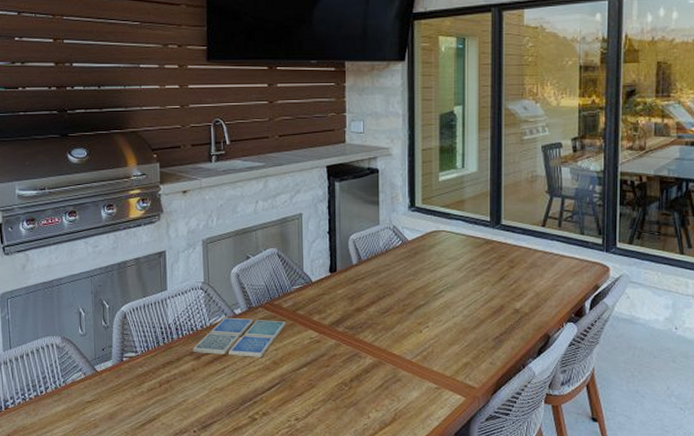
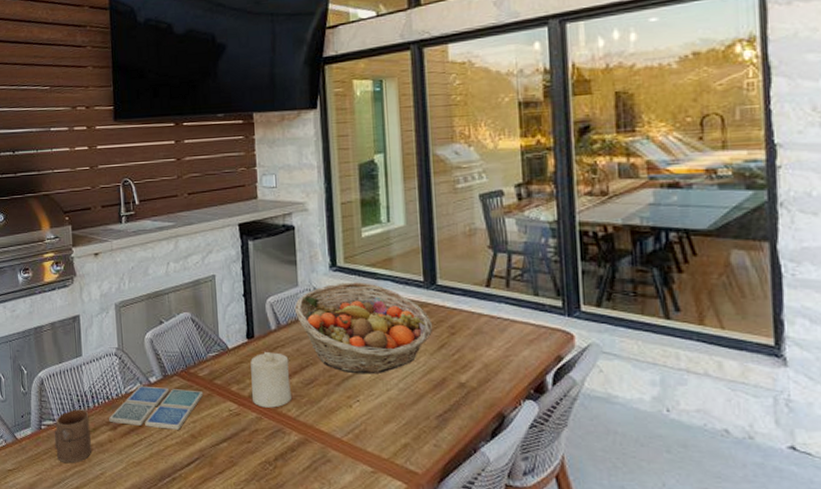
cup: none [136,341,174,393] -> present [54,409,91,464]
candle: none [331,283,368,335] -> present [250,351,291,408]
fruit basket: none [374,222,495,303] -> present [294,282,432,375]

